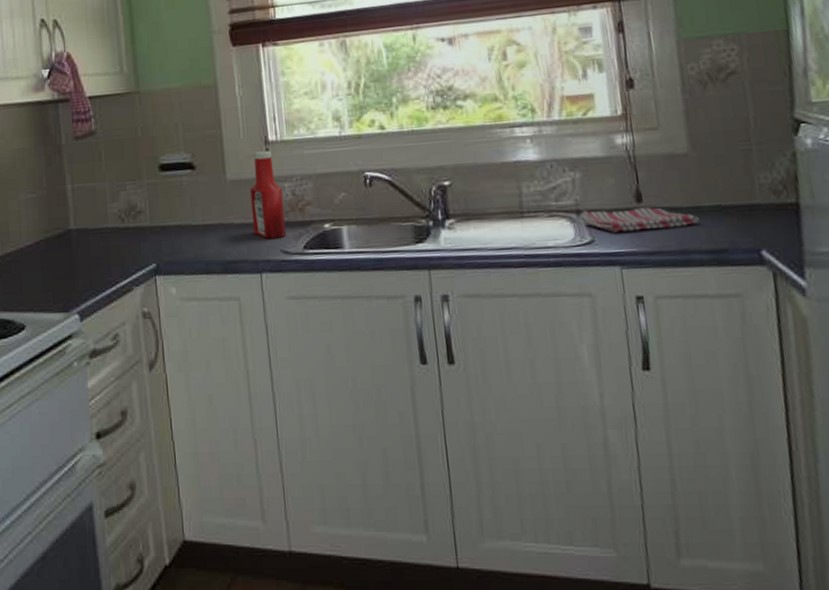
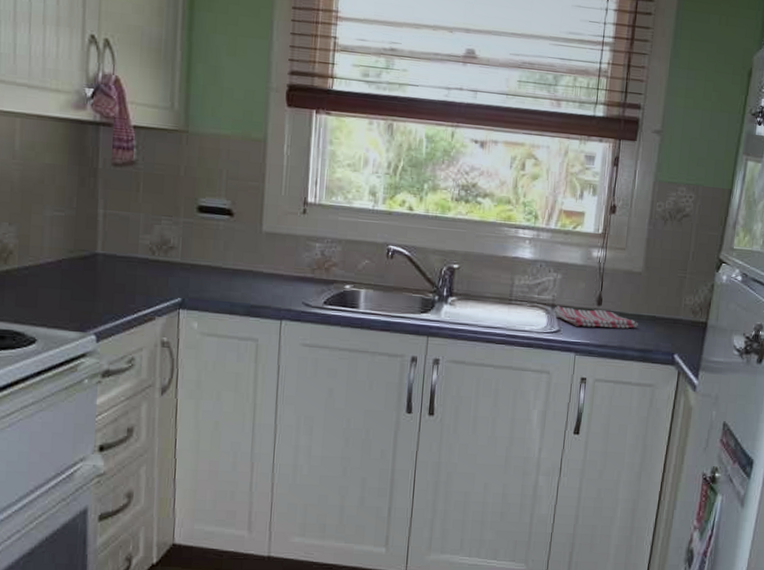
ketchup bottle: present [250,151,286,239] -> none [280,210,313,291]

